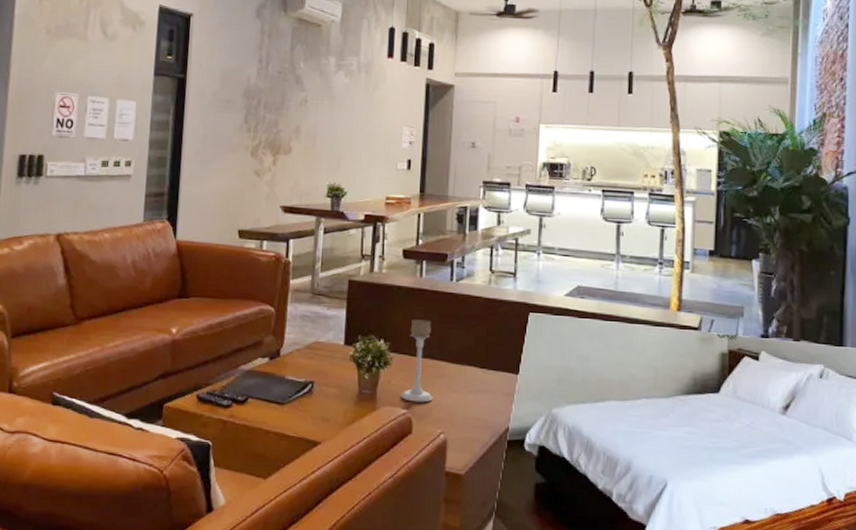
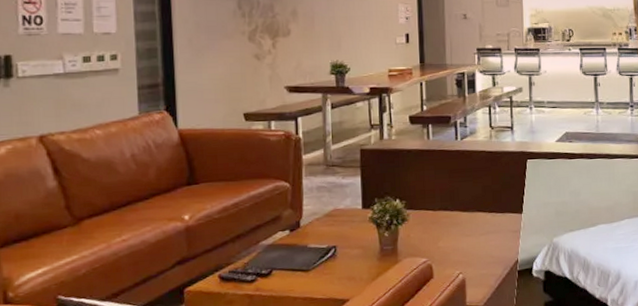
candle holder: present [400,319,433,403] -> none [419,177,450,251]

